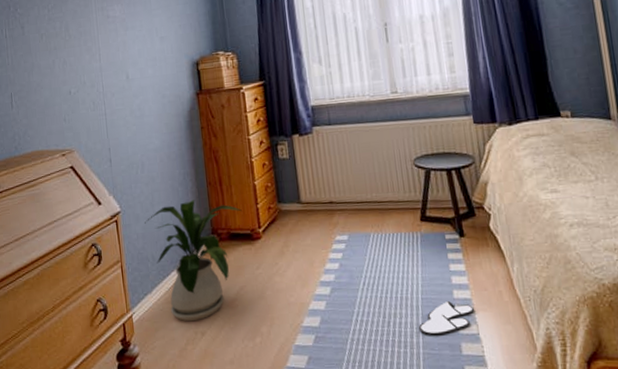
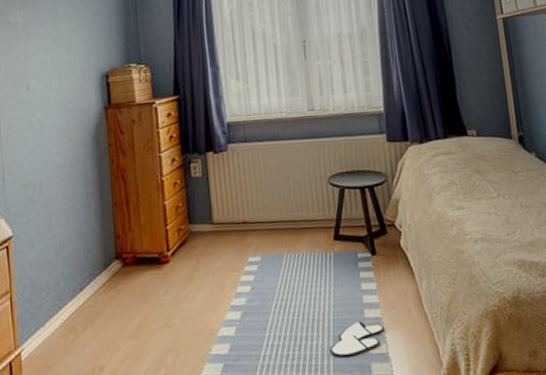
house plant: present [145,200,242,322] -> none [40,222,150,357]

